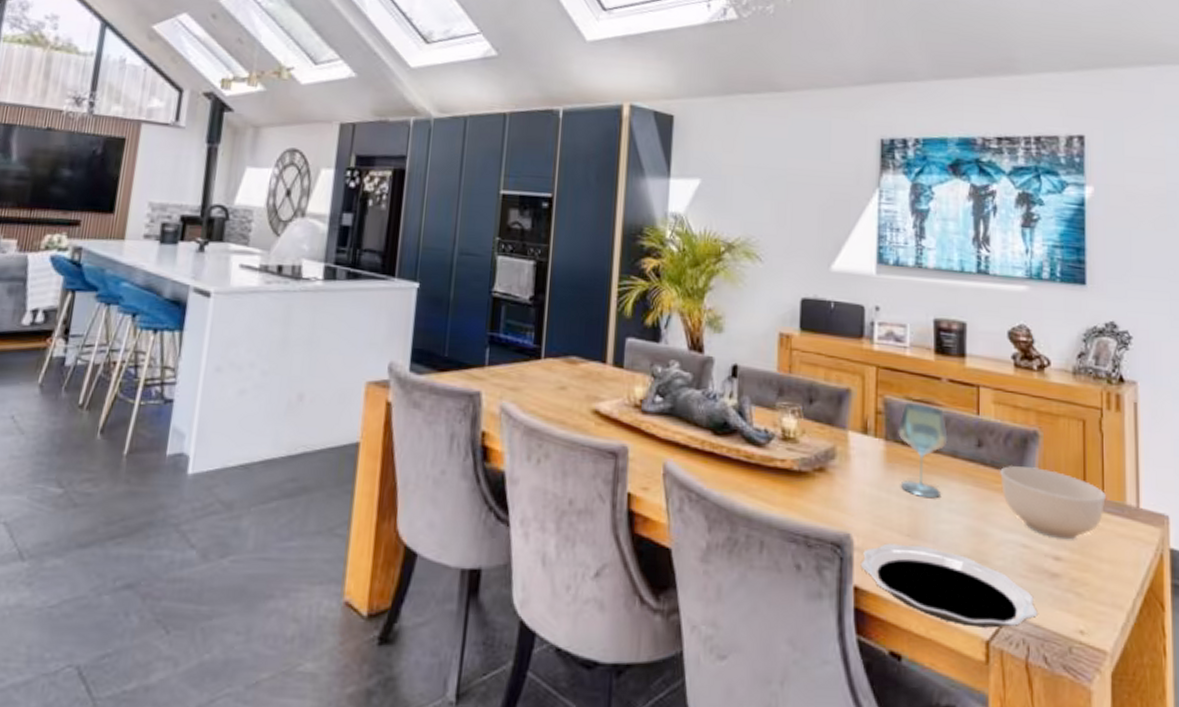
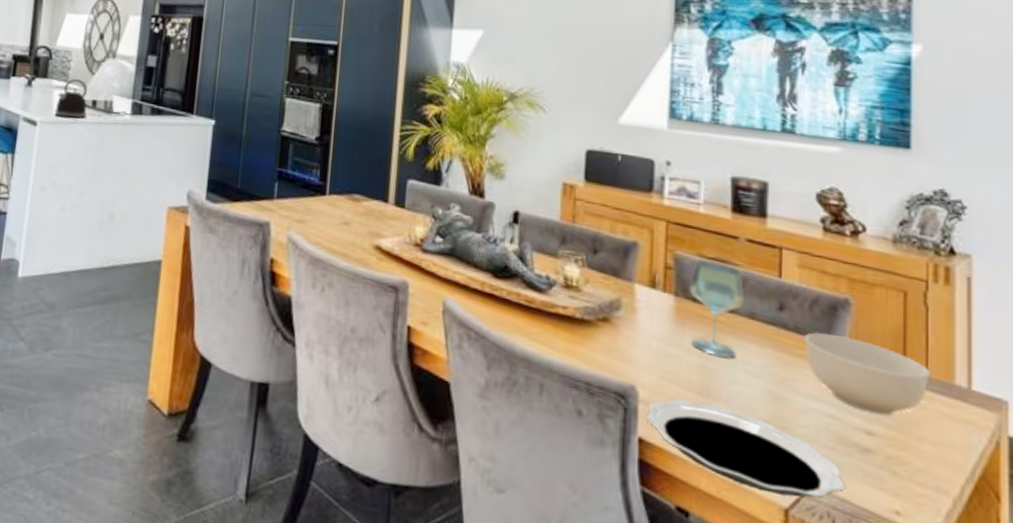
kettle: none [232,240,272,288] -> present [54,78,88,119]

